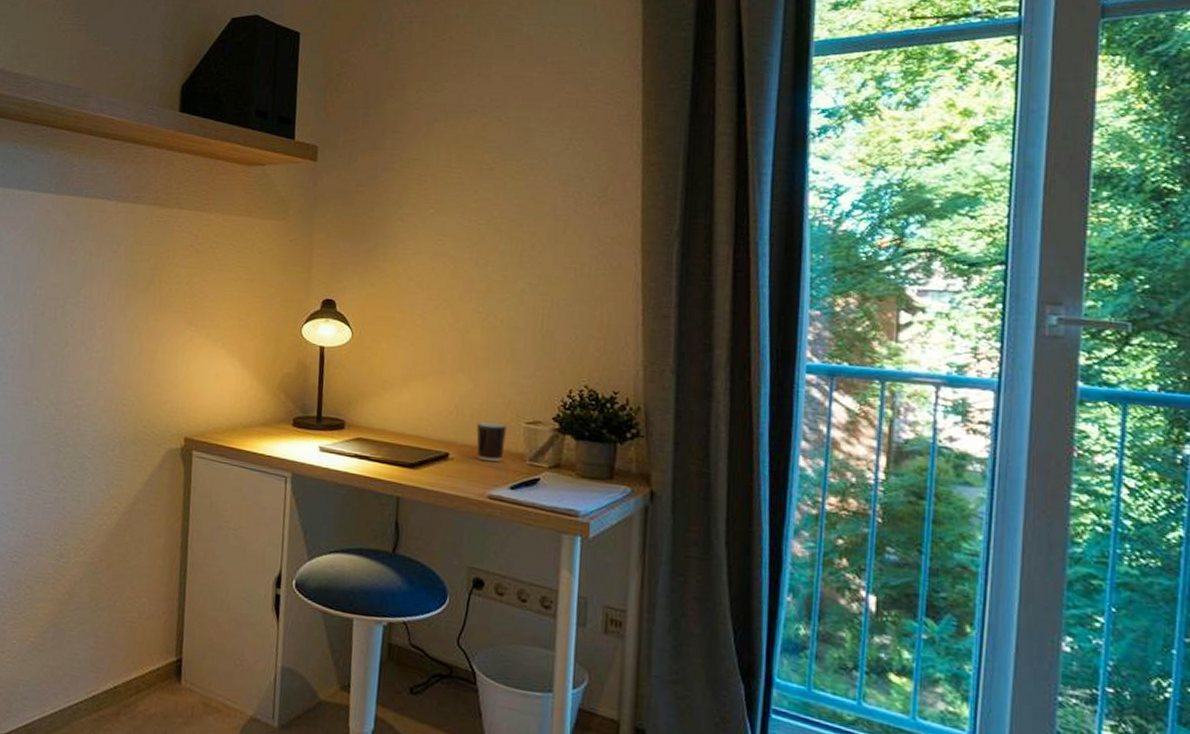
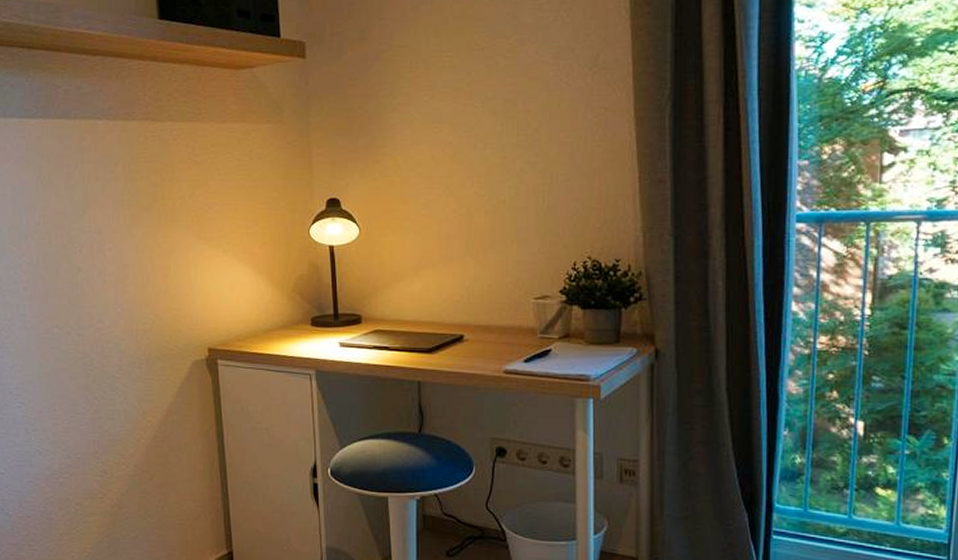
mug: present [476,421,507,462] -> none [487,301,516,339]

